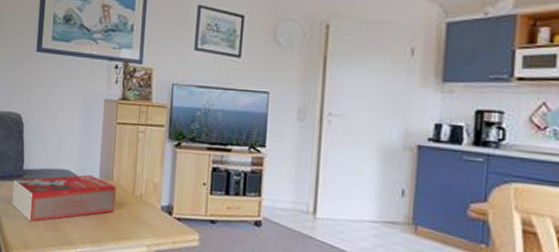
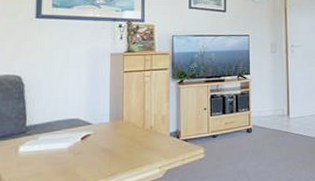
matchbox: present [12,175,116,222] -> none [14,119,127,173]

